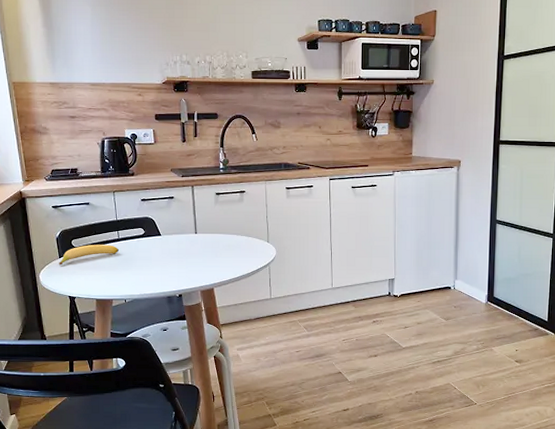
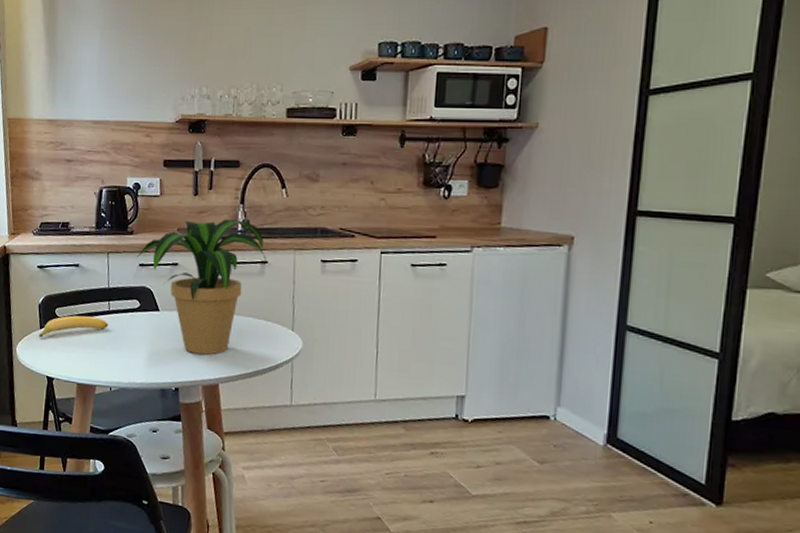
potted plant: none [138,160,245,266] -> present [136,219,267,355]

